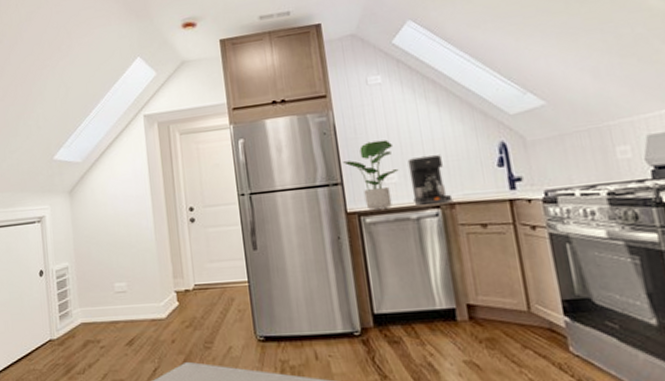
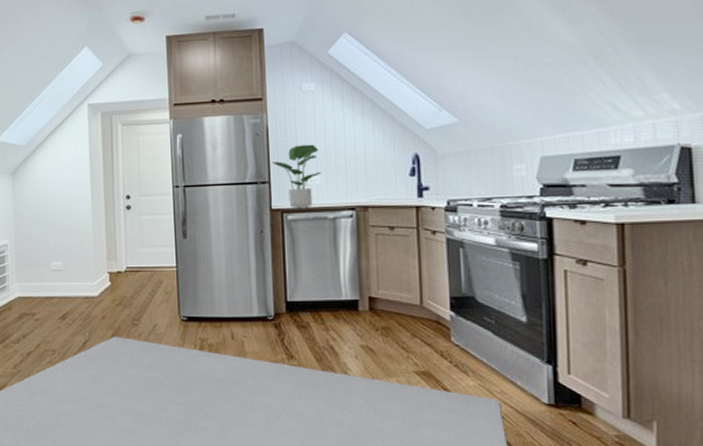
coffee maker: present [407,155,453,205] -> none [330,162,367,206]

